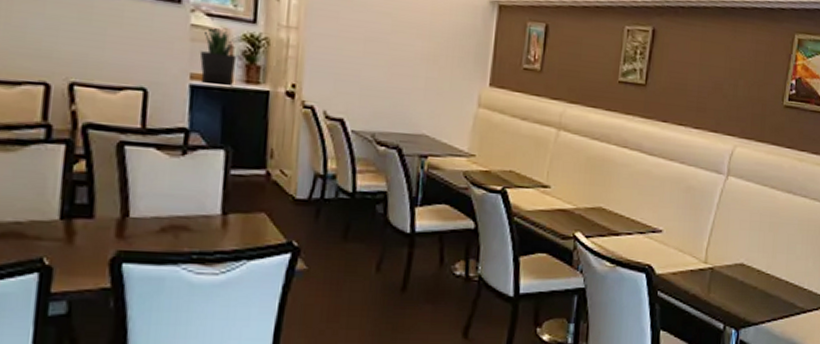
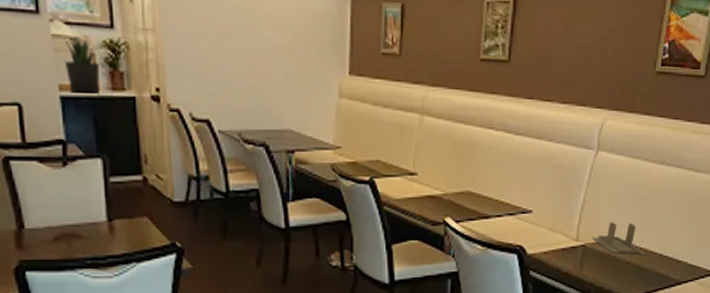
napkin holder: none [719,246,774,282] -> present [591,222,648,256]

